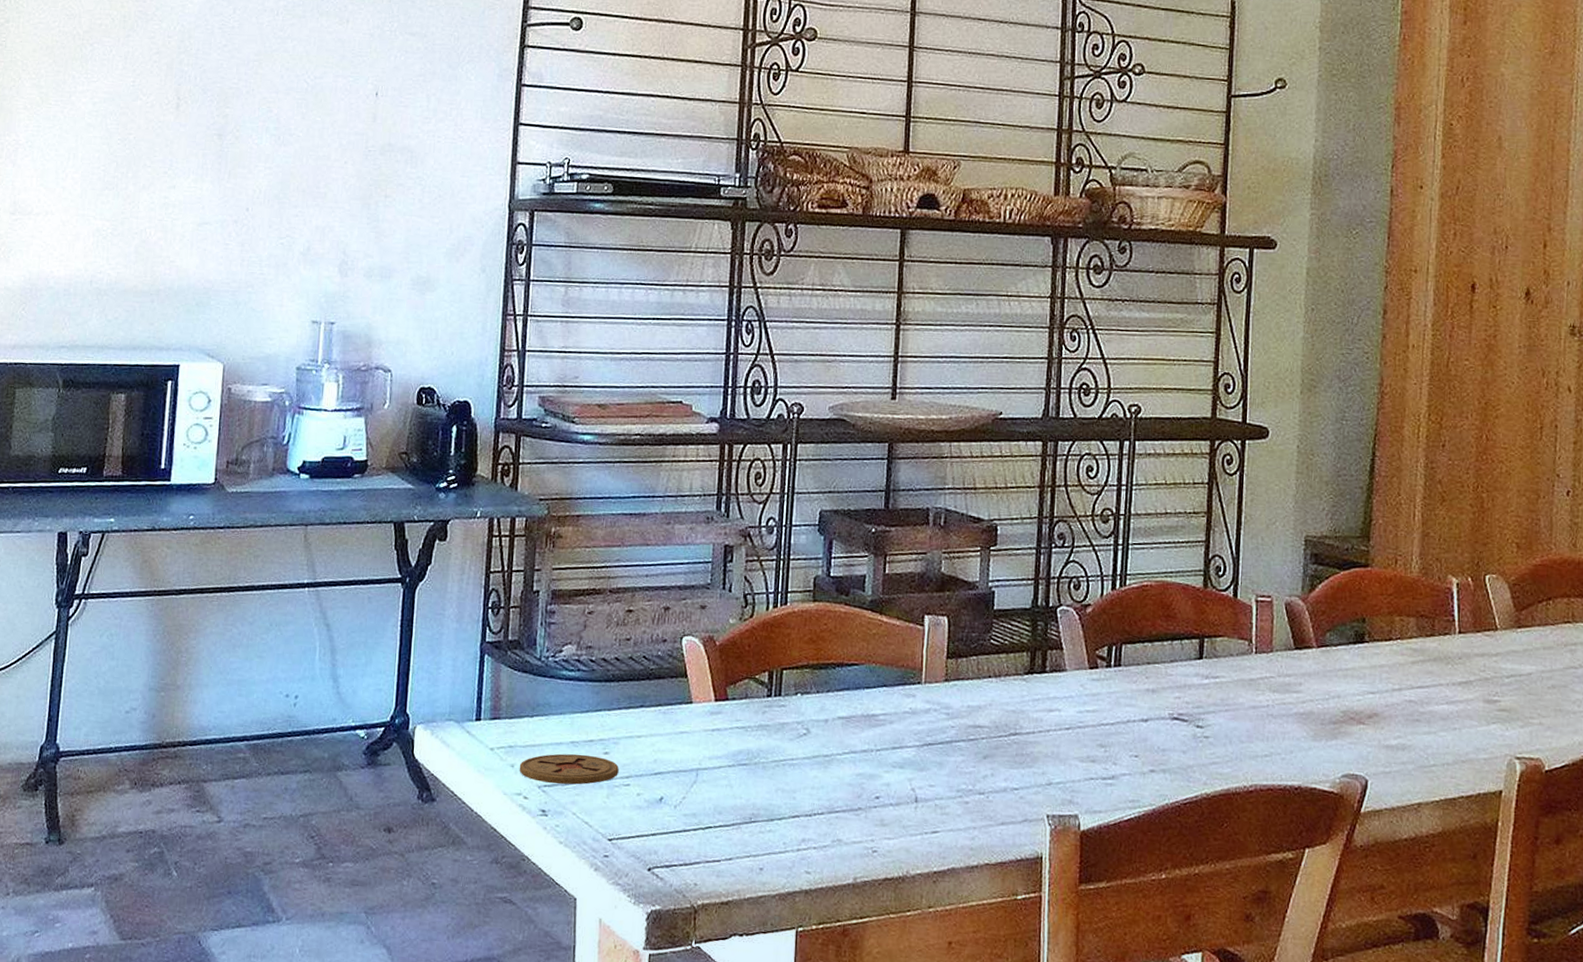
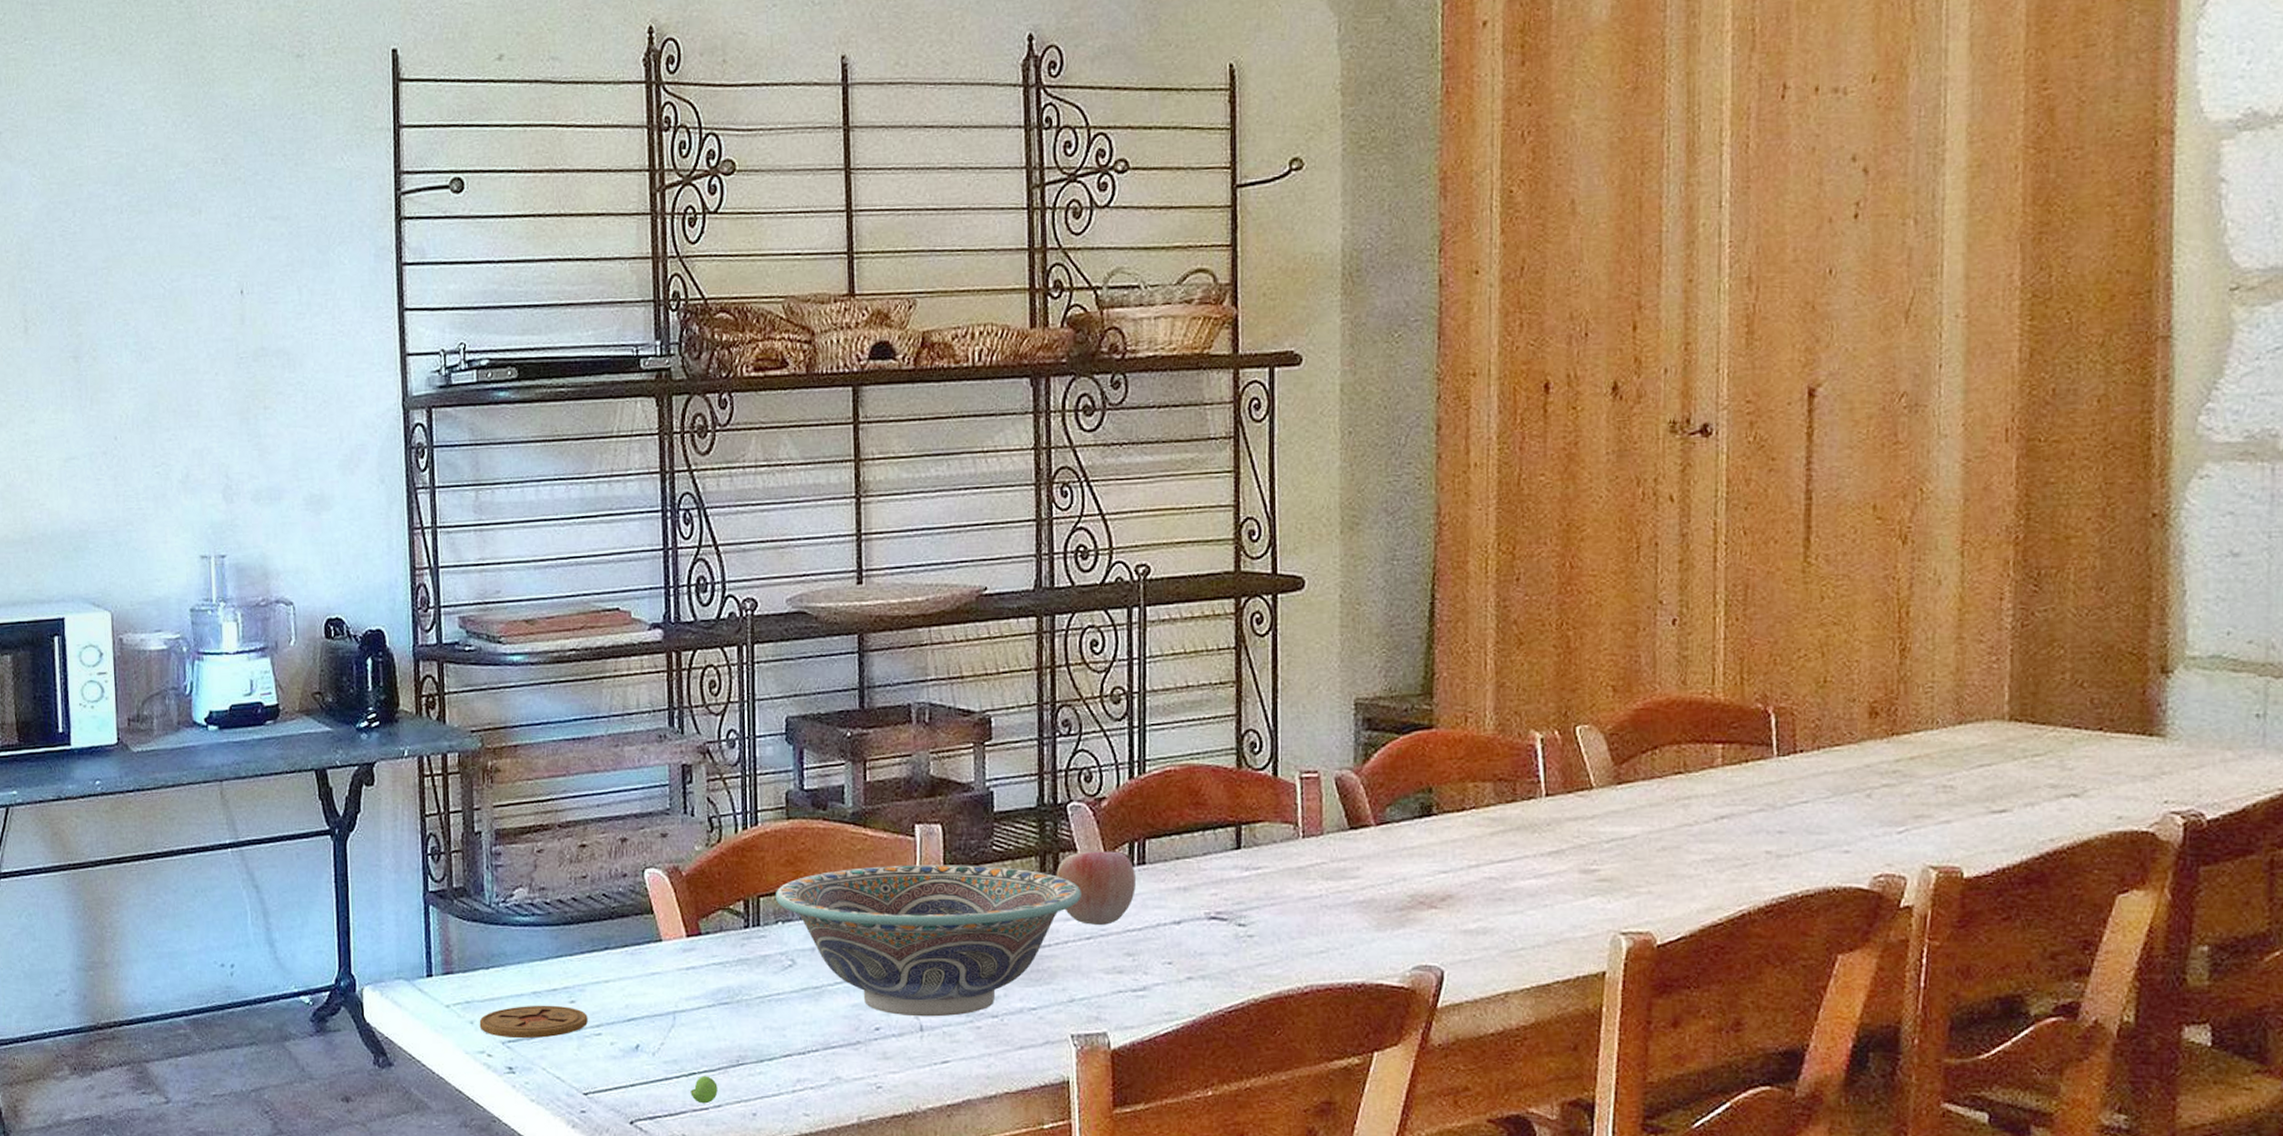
pear: none [705,830,730,856] -> present [690,1076,718,1104]
decorative bowl: none [796,650,1064,791] -> present [775,865,1081,1017]
apple: none [1043,651,1112,718] -> present [1056,851,1136,925]

